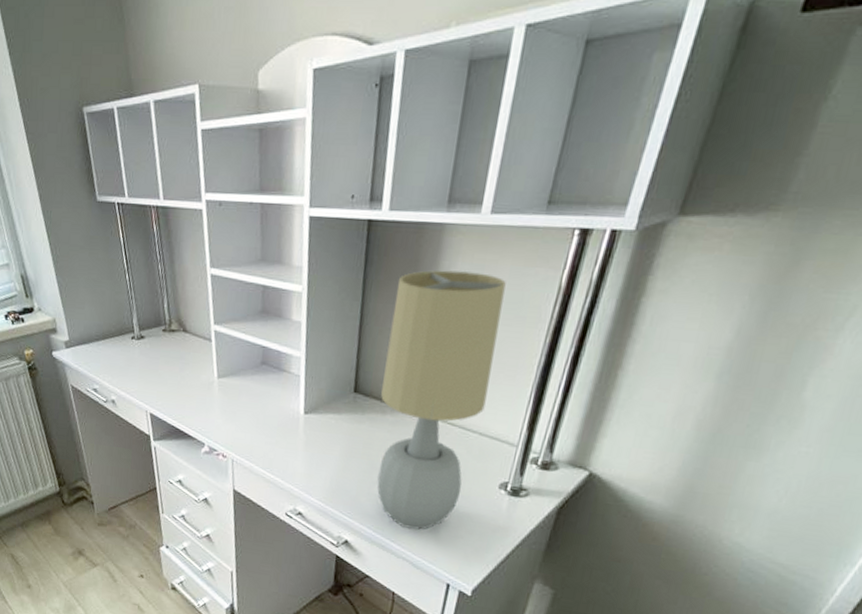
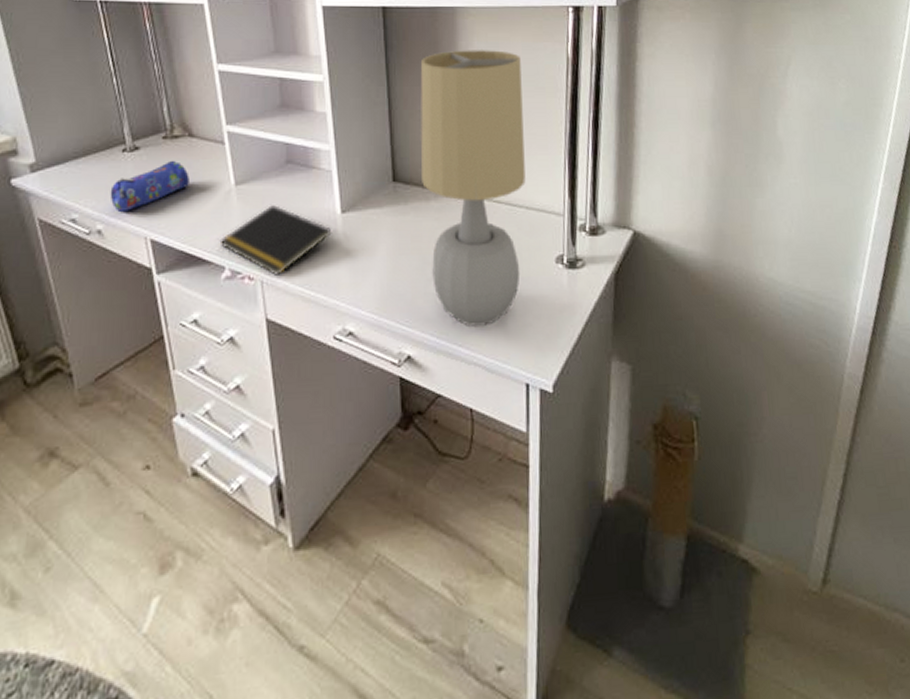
pencil case: none [121,350,182,389] -> present [110,160,190,213]
notepad: none [202,399,294,457] -> present [219,205,332,275]

